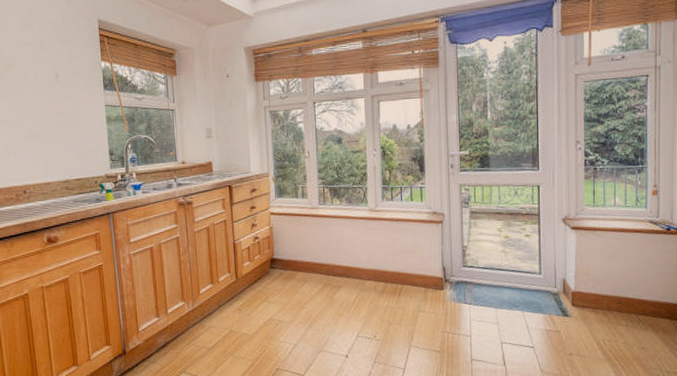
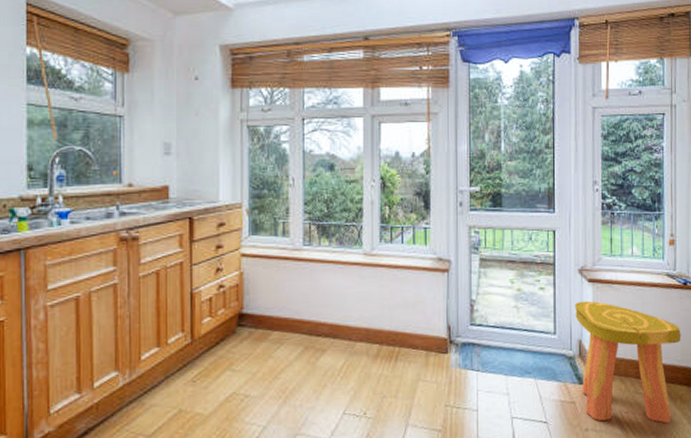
stool: none [559,245,664,351] -> present [575,300,681,424]

